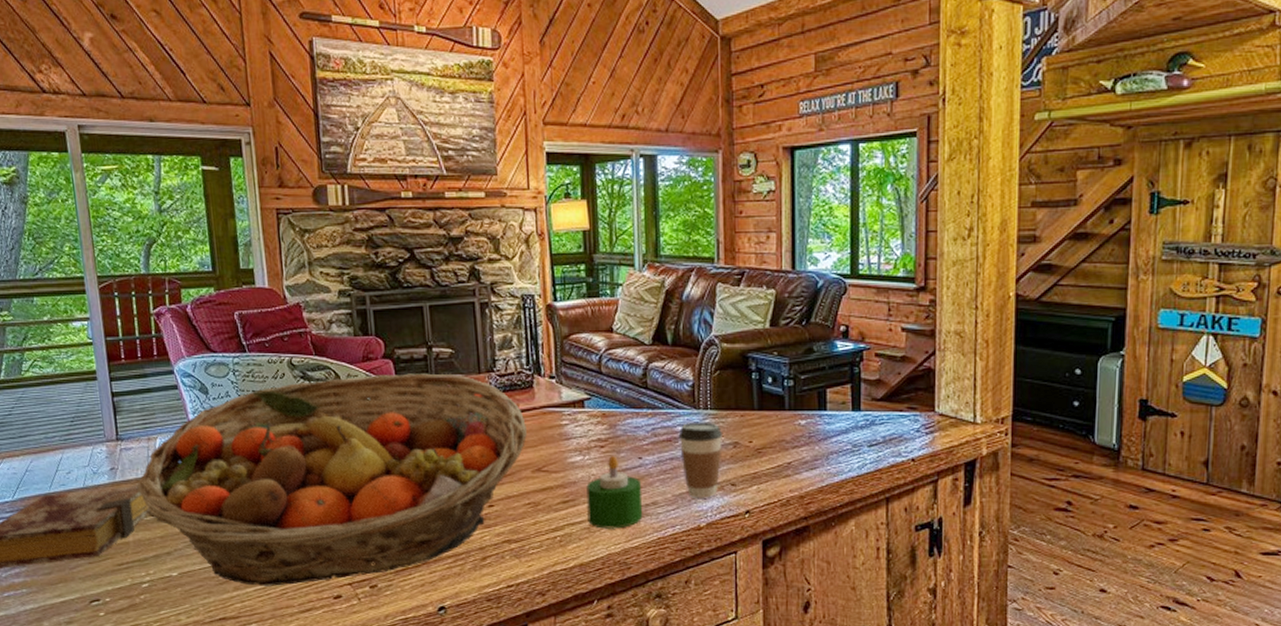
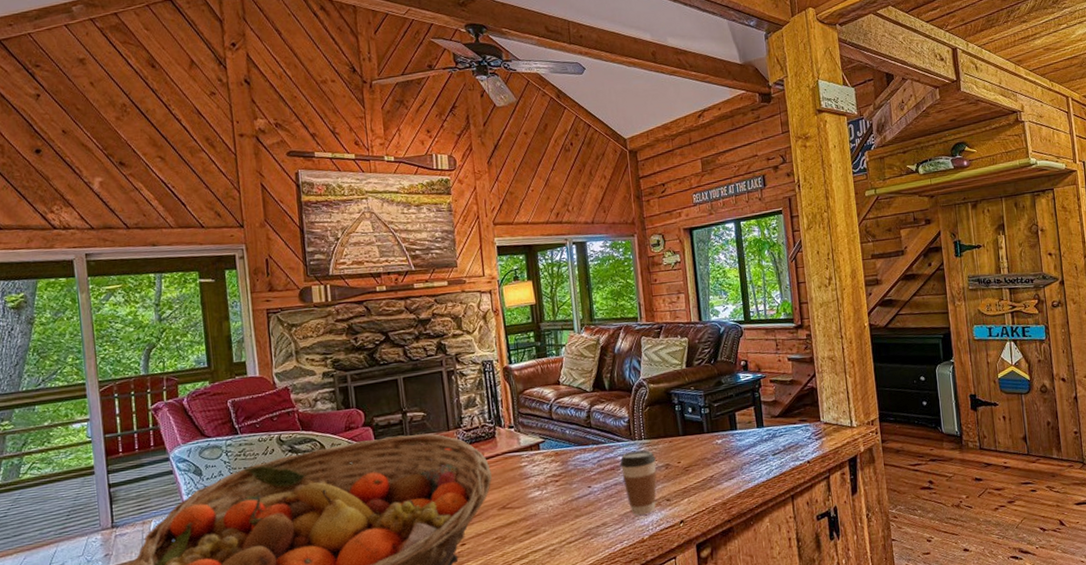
candle: present [586,456,643,529] -> none [545,488,595,552]

